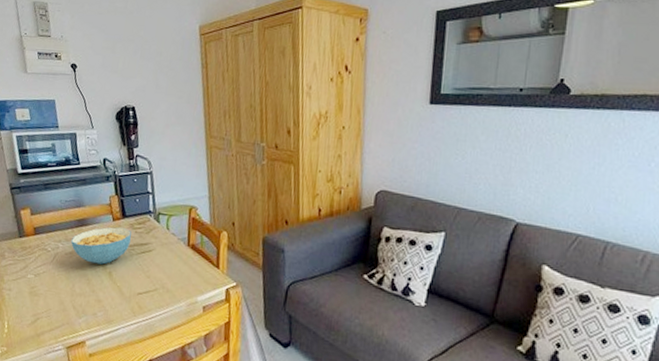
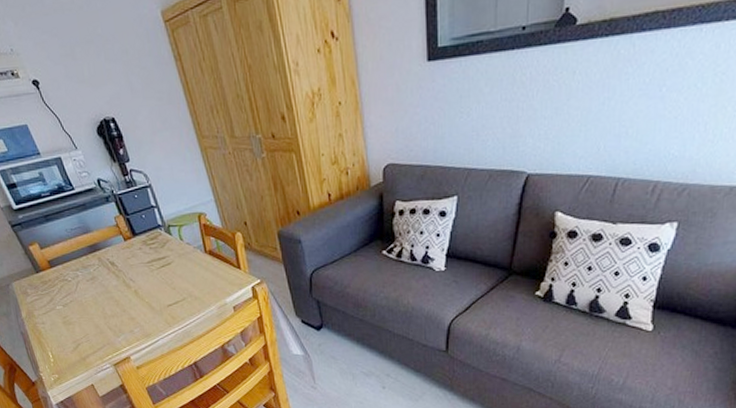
cereal bowl: present [70,226,132,265] -> none [88,246,148,285]

